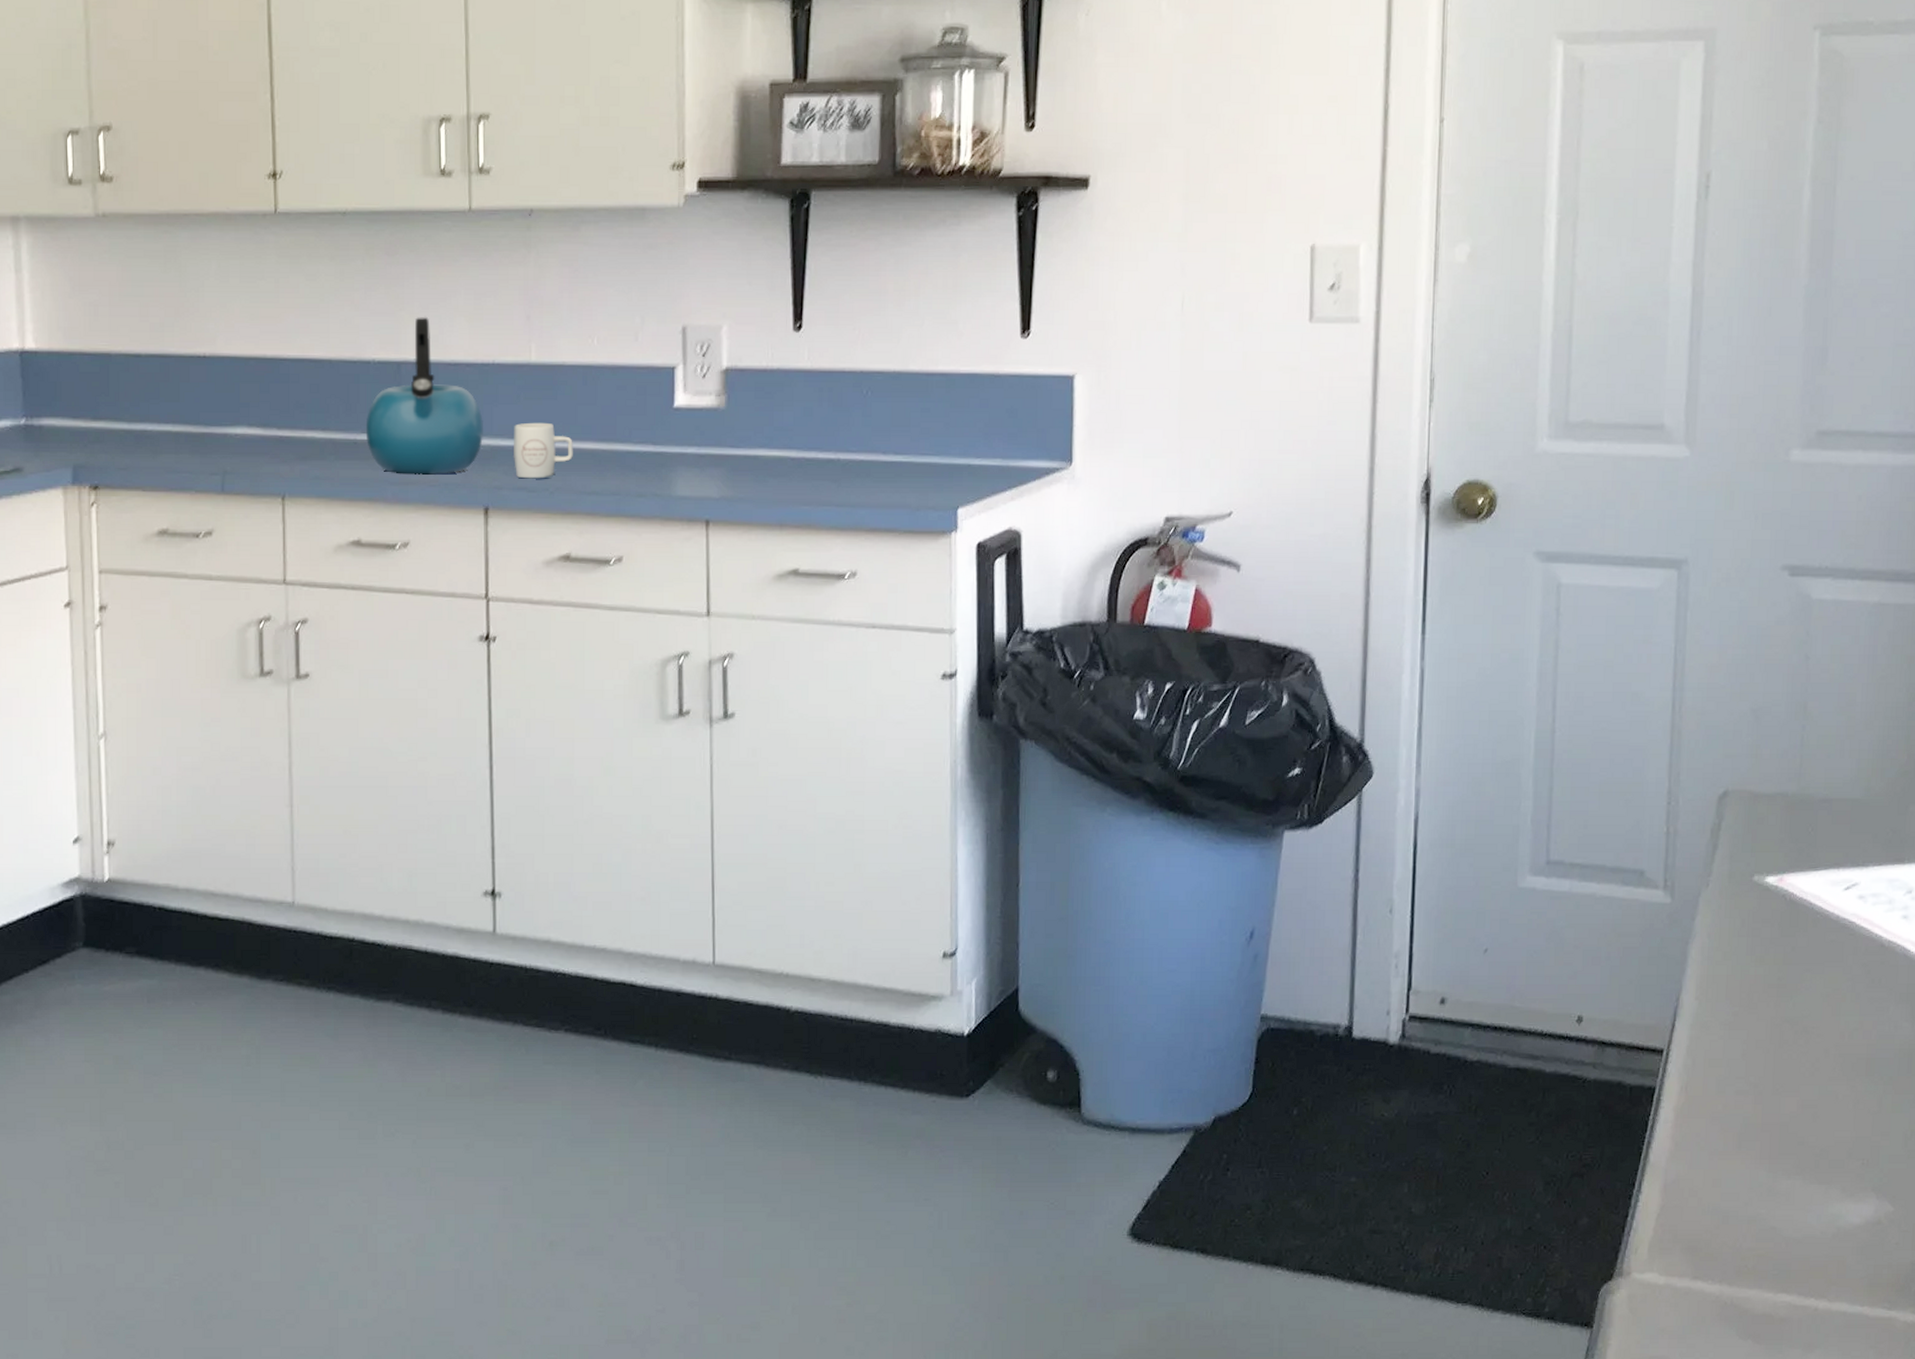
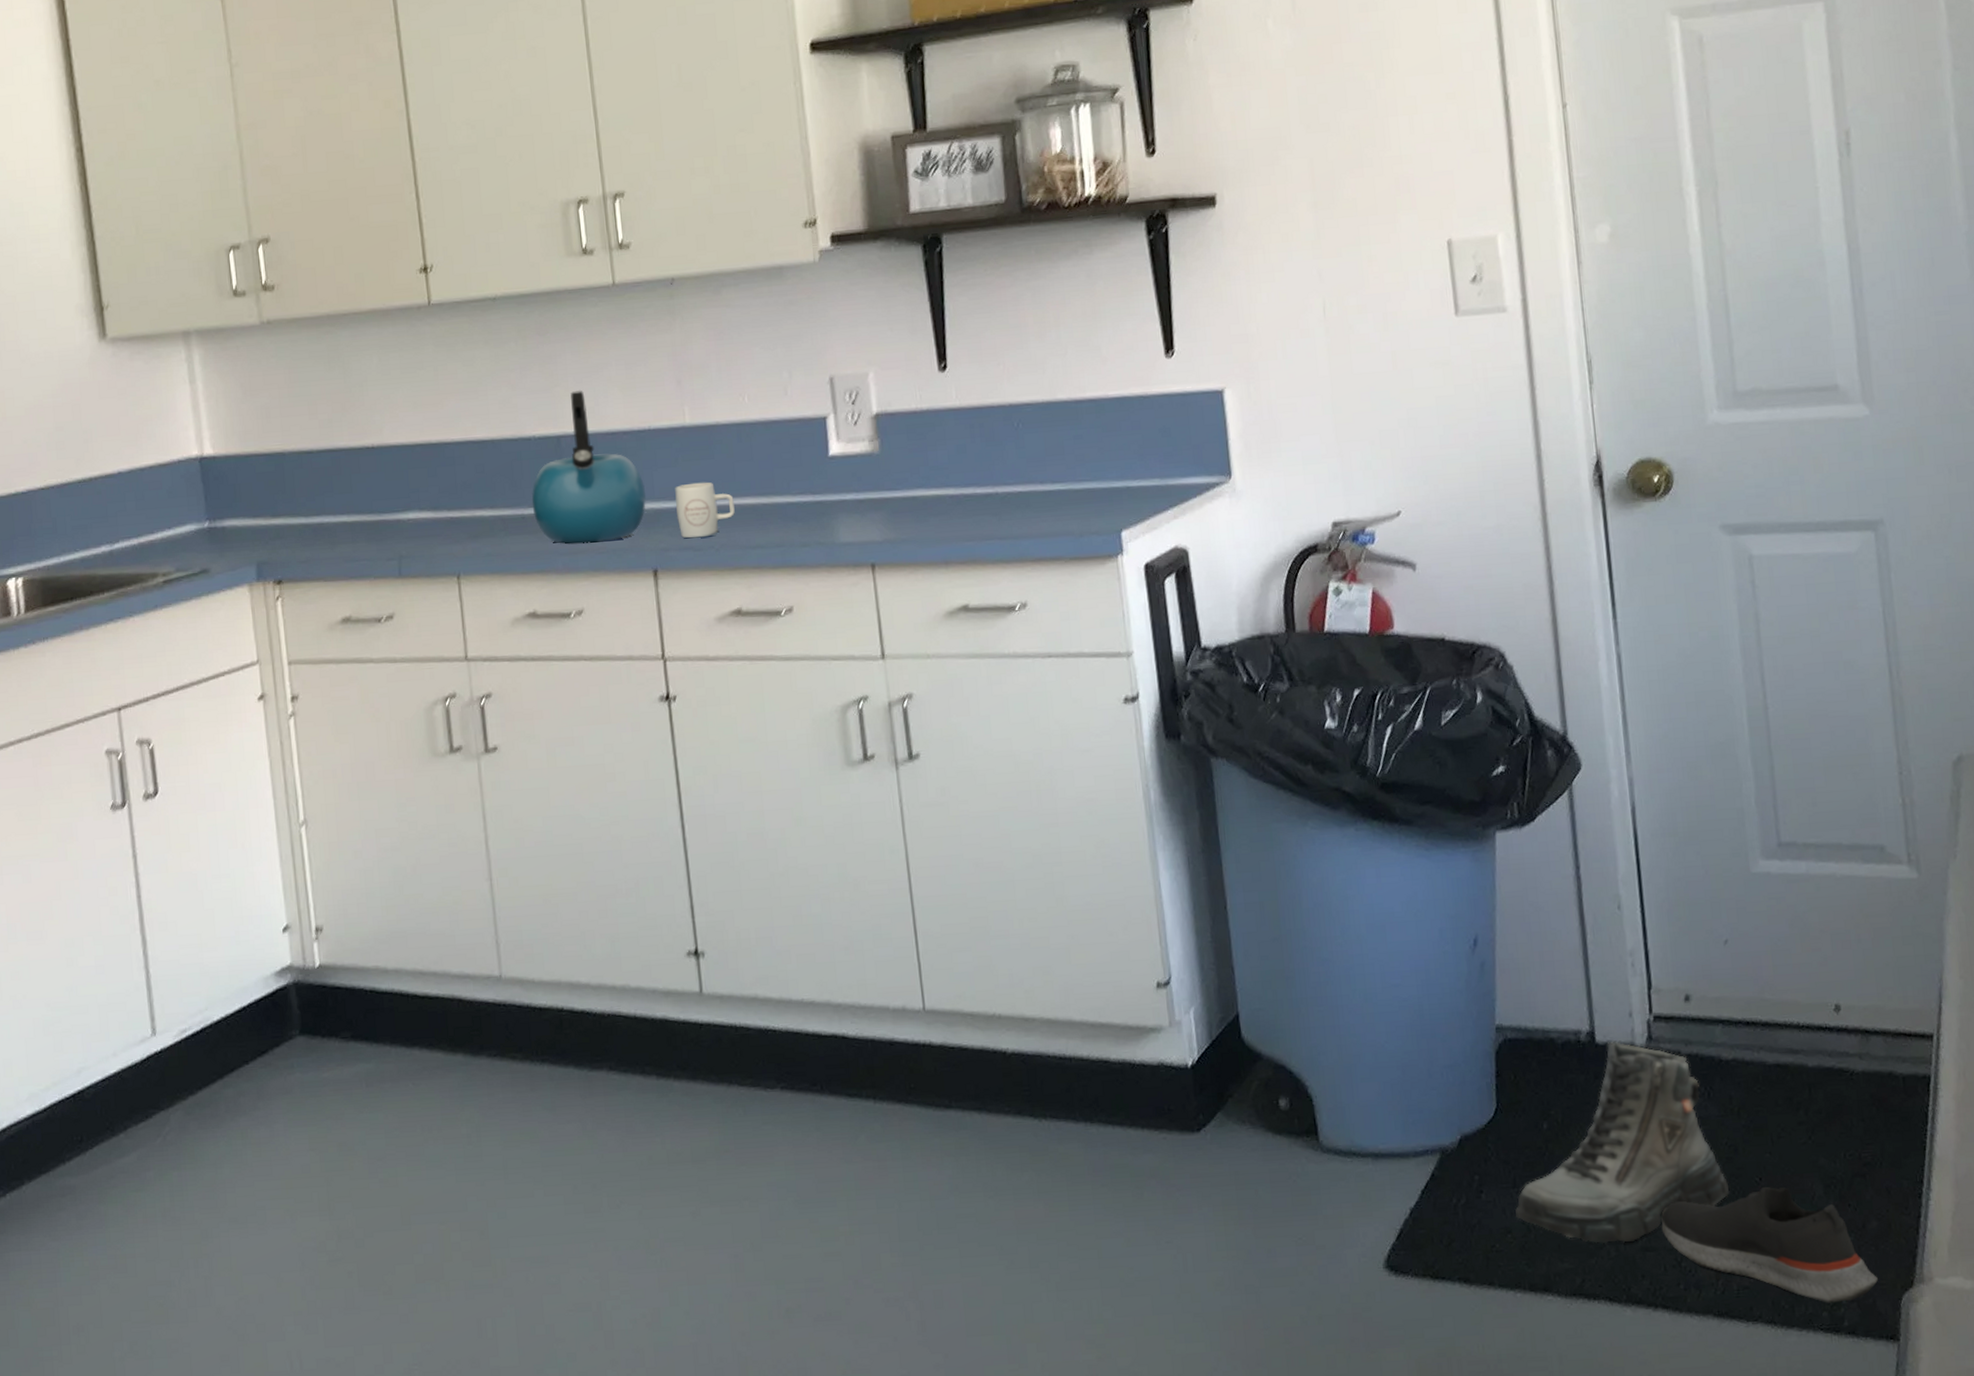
boot: none [1257,1036,1458,1225] -> present [1515,1041,1730,1244]
shoe: none [1390,1180,1581,1290] -> present [1661,1186,1878,1303]

